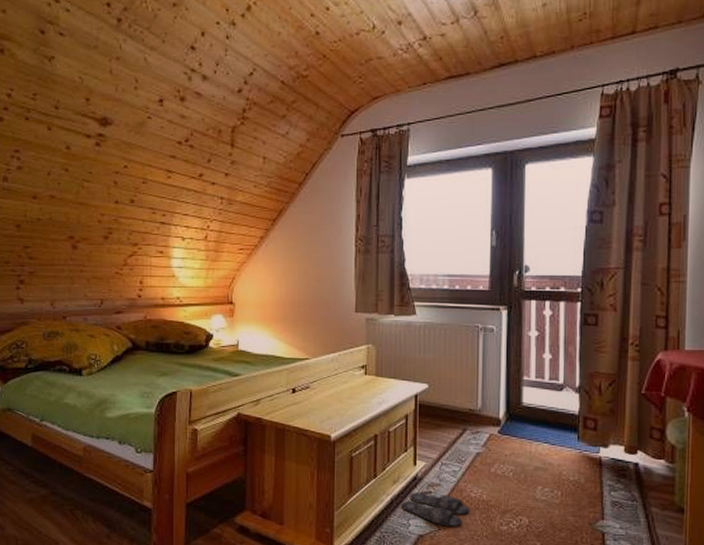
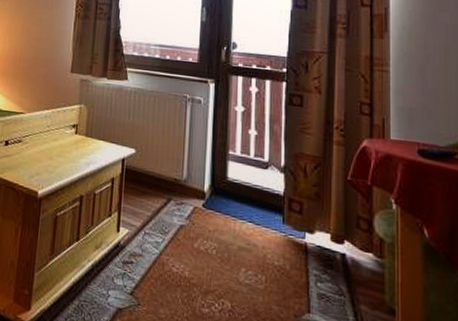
slippers: present [401,492,470,527] -> none [102,260,172,304]

